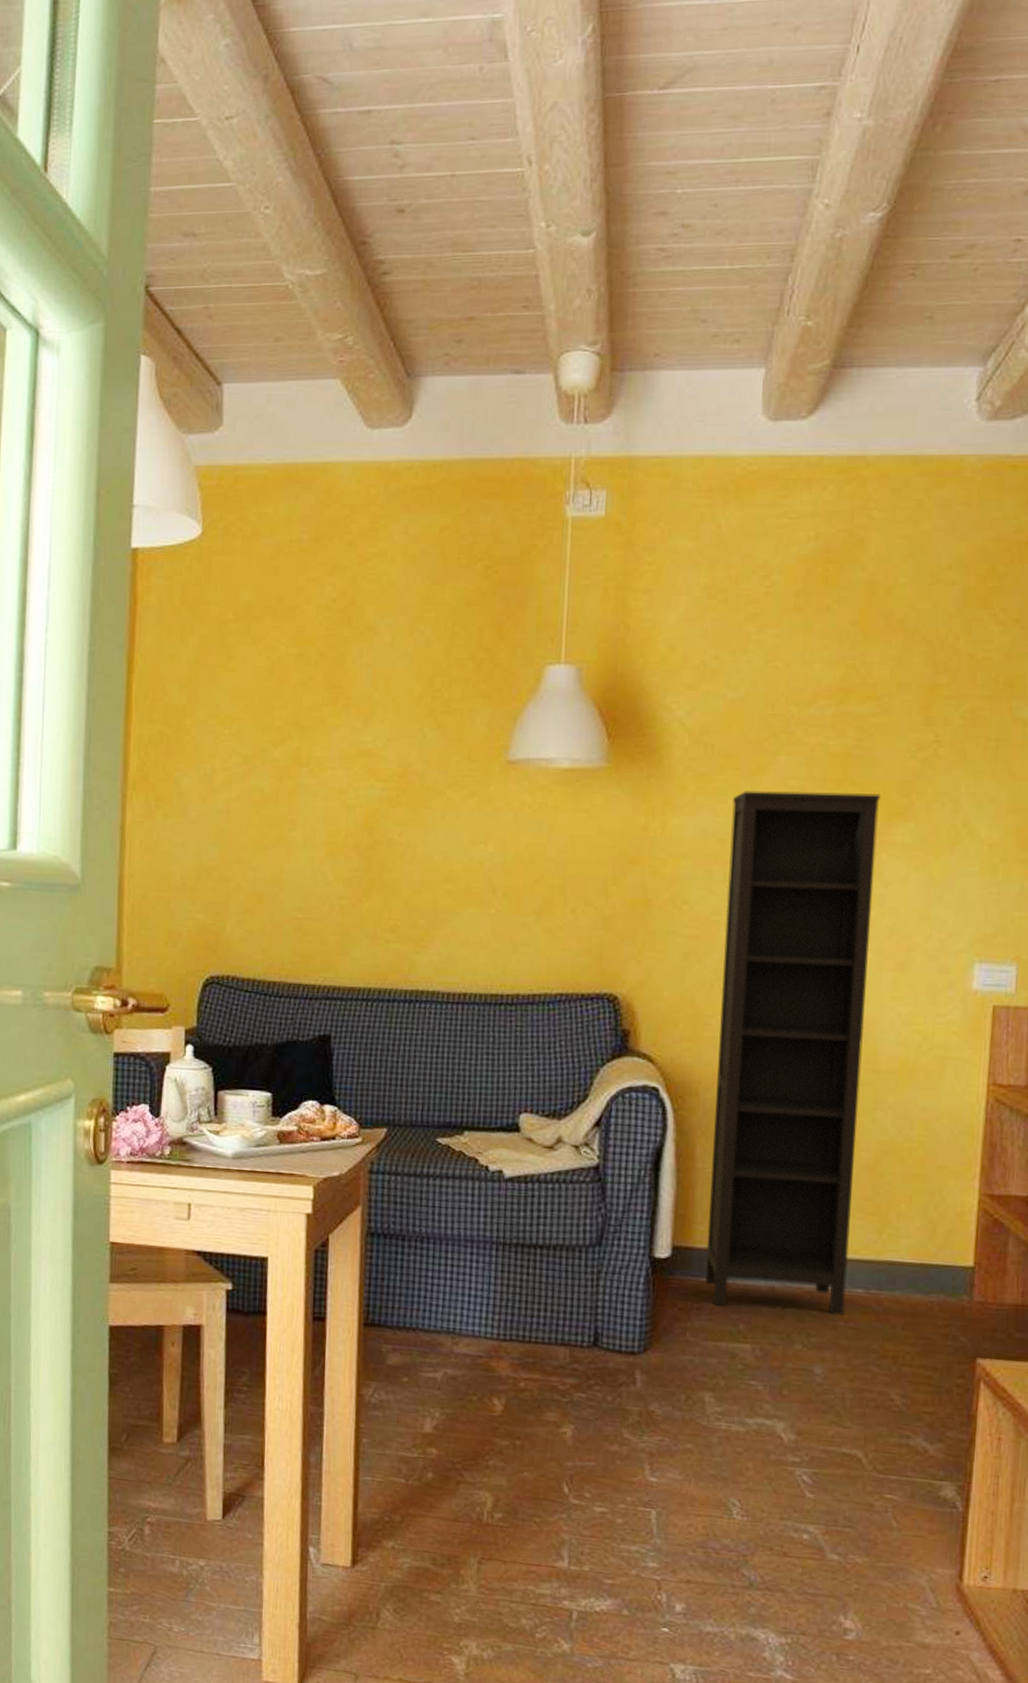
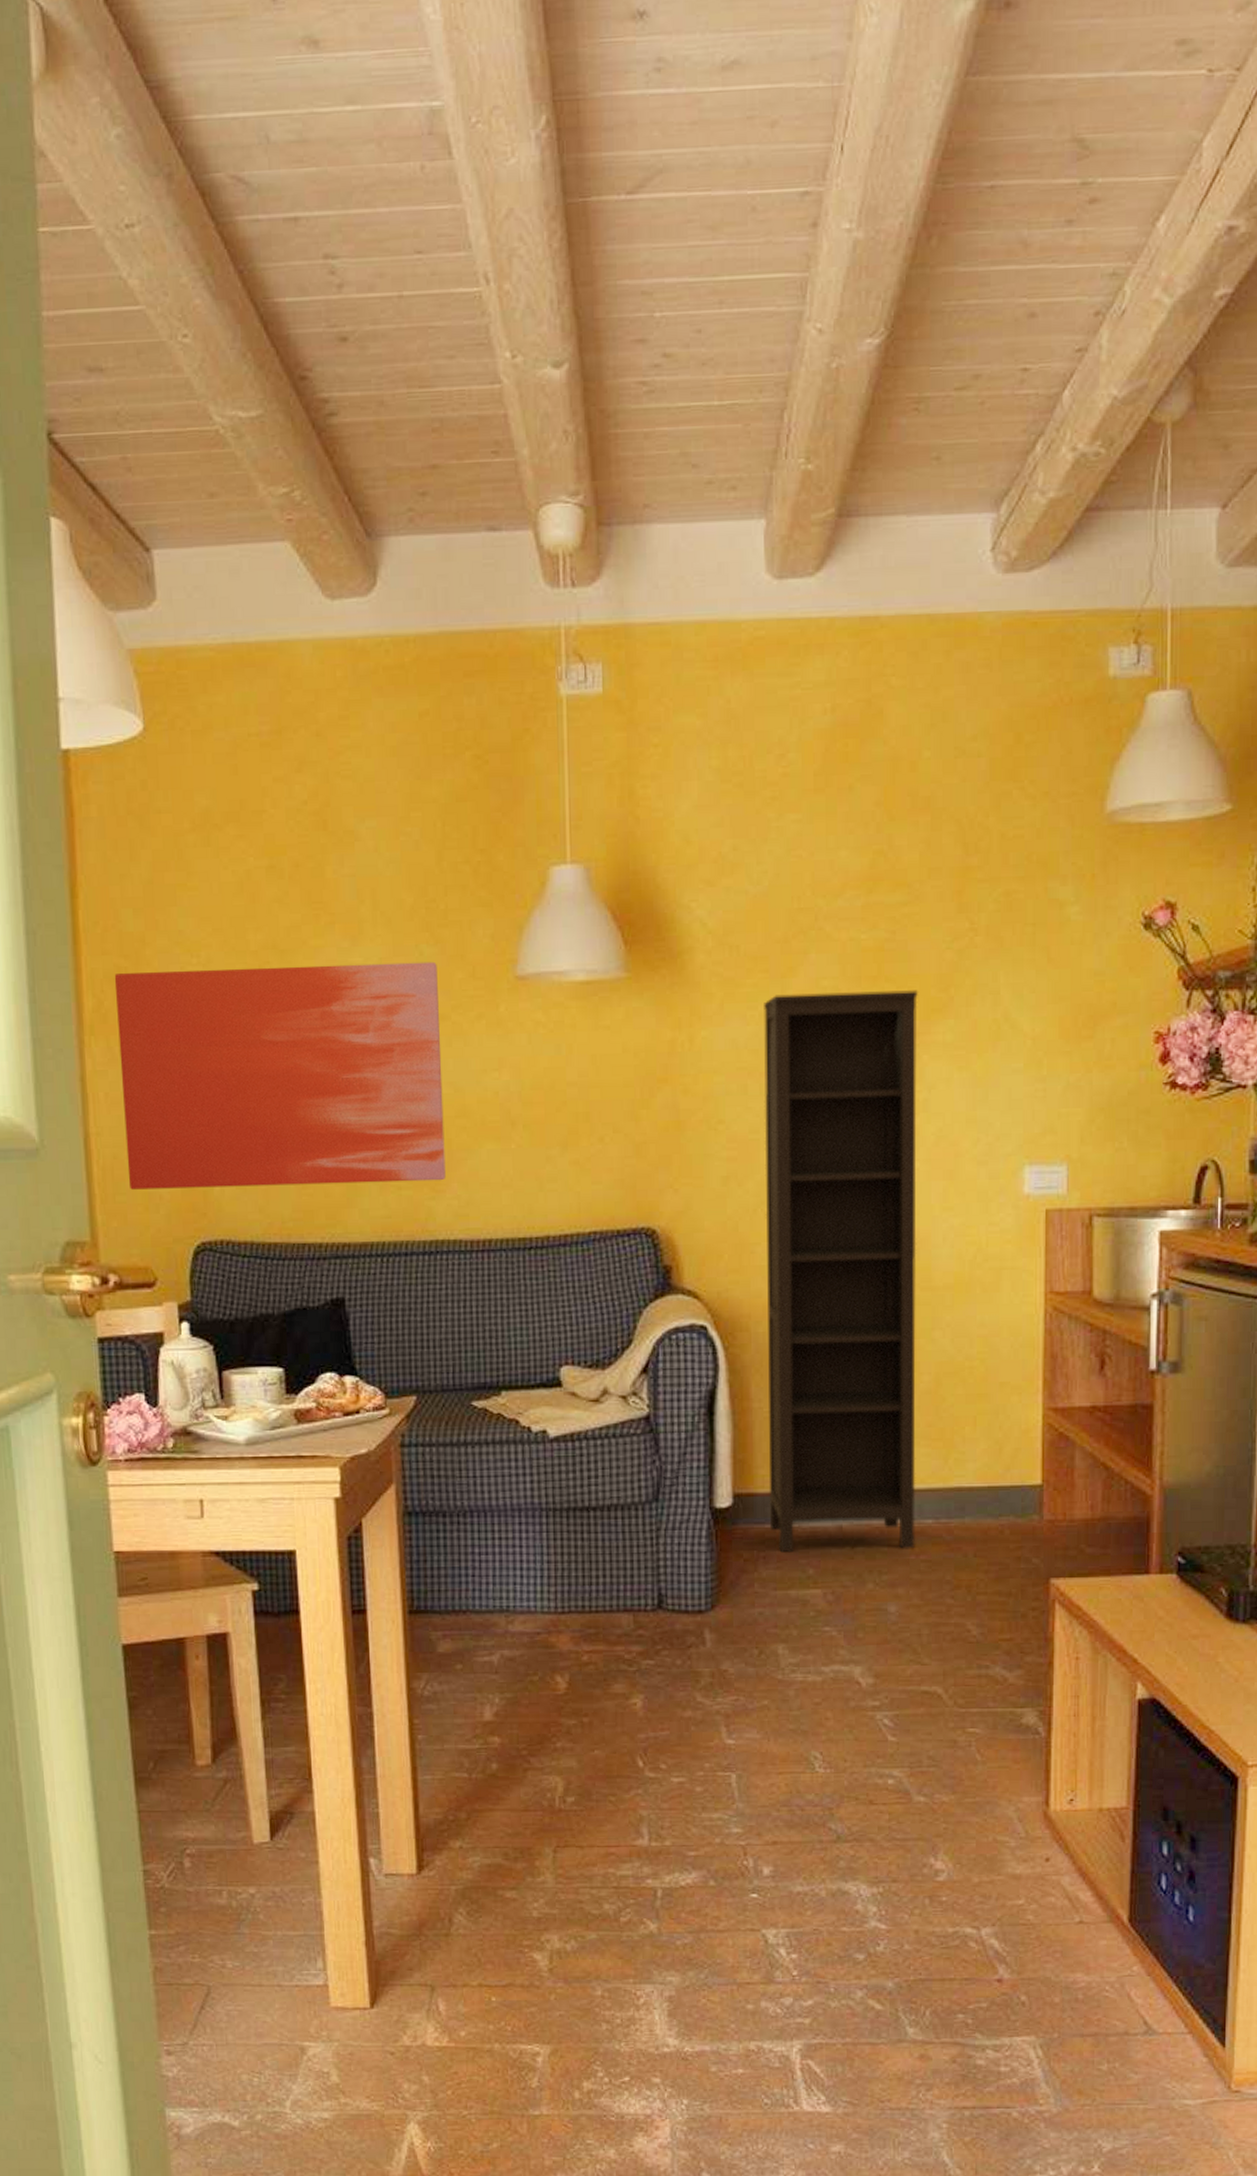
wall art: none [153,739,438,938] -> present [114,961,446,1190]

